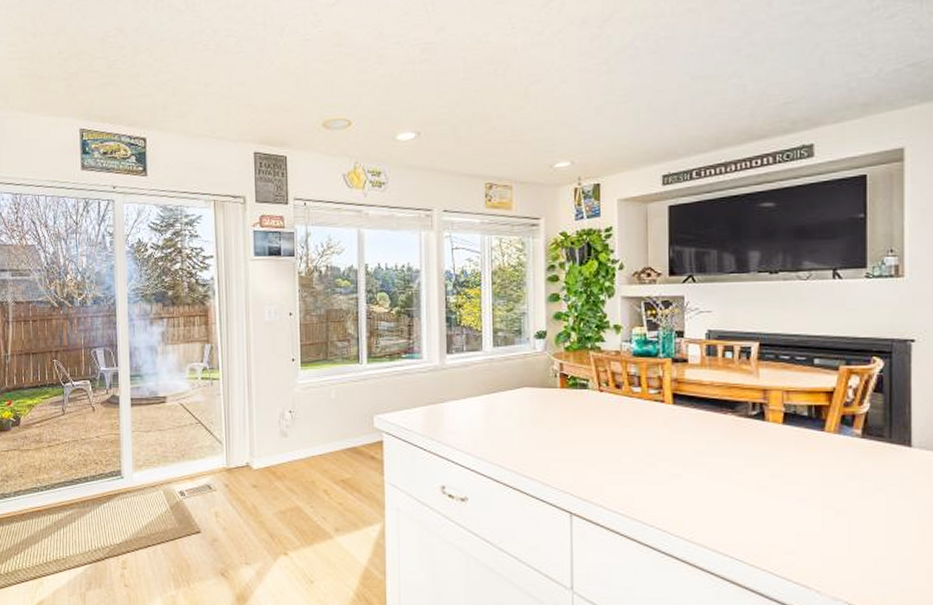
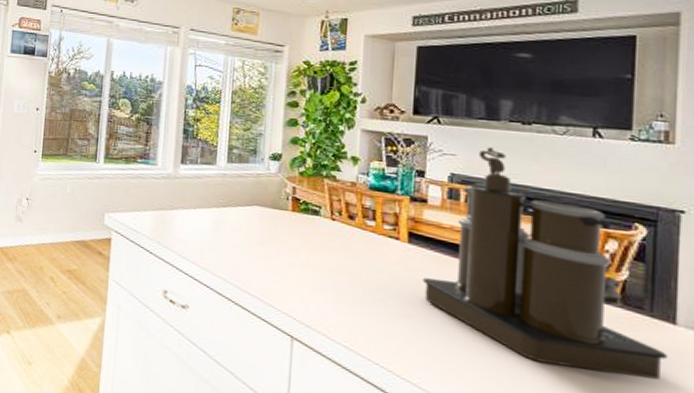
coffee maker: none [688,300,906,501] -> present [422,147,669,380]

